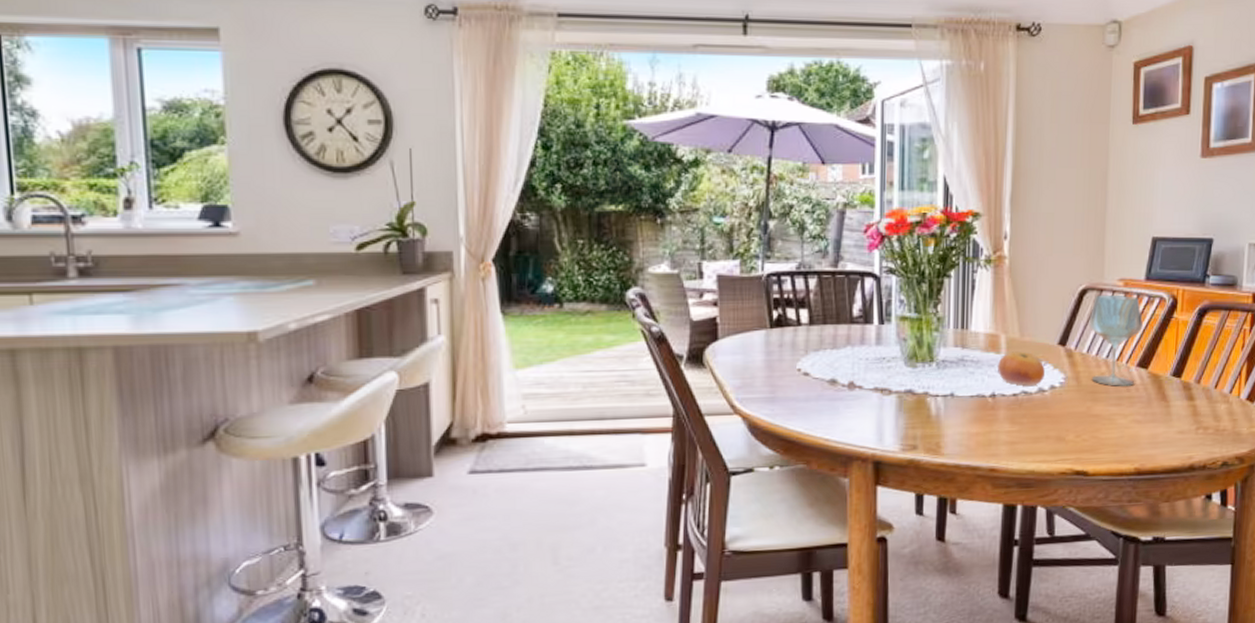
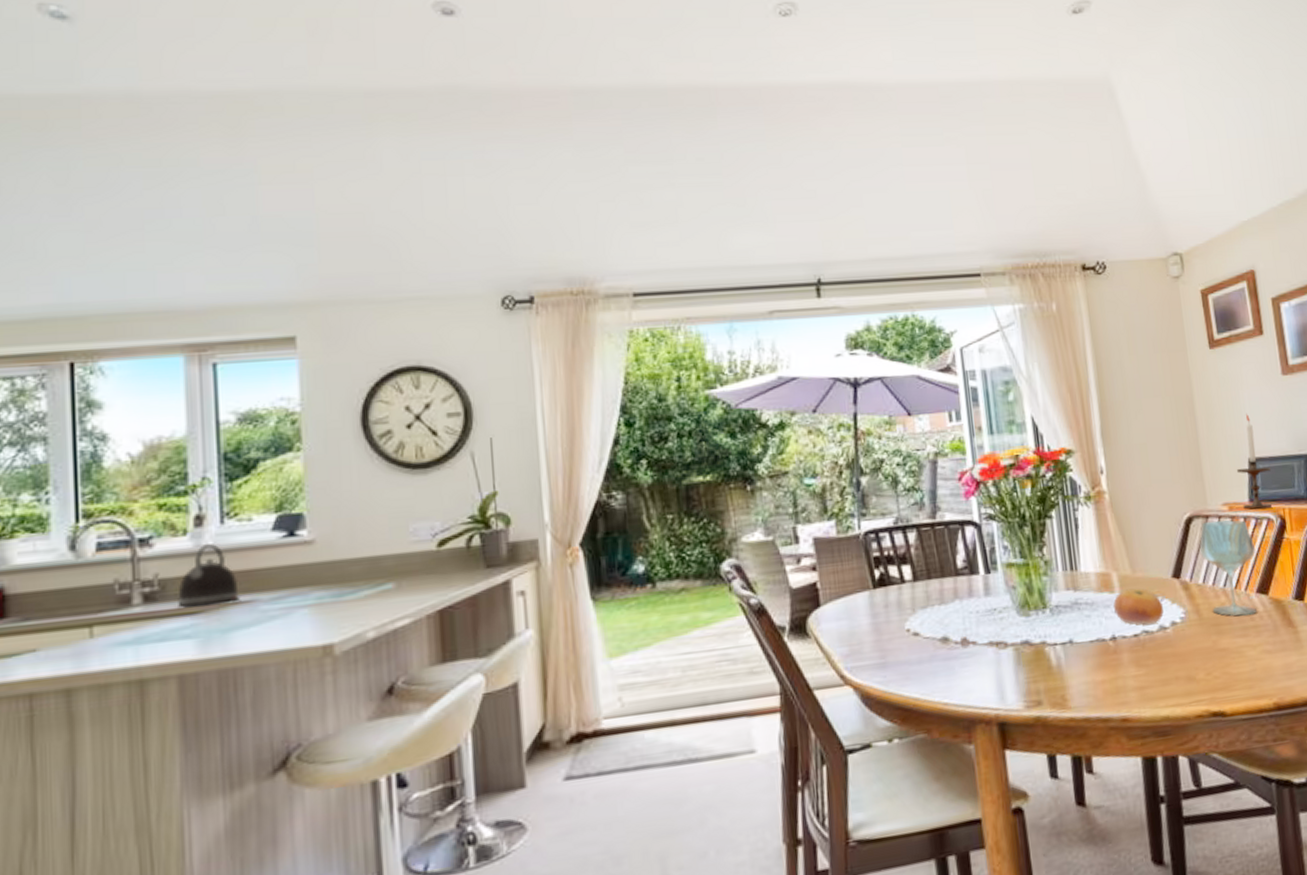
kettle: none [110,225,169,285] -> present [178,542,239,608]
candlestick: none [1138,193,1173,288] -> present [1236,414,1272,510]

